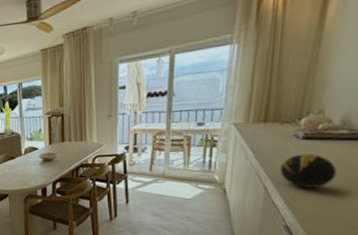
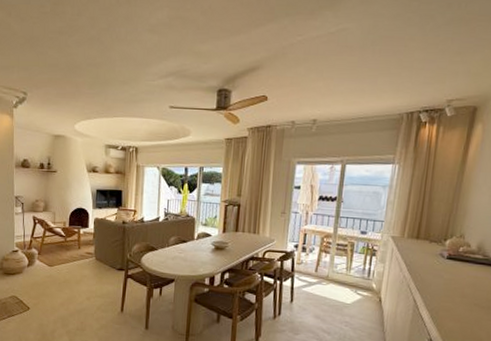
decorative orb: present [280,153,337,188] -> none [427,272,473,306]

